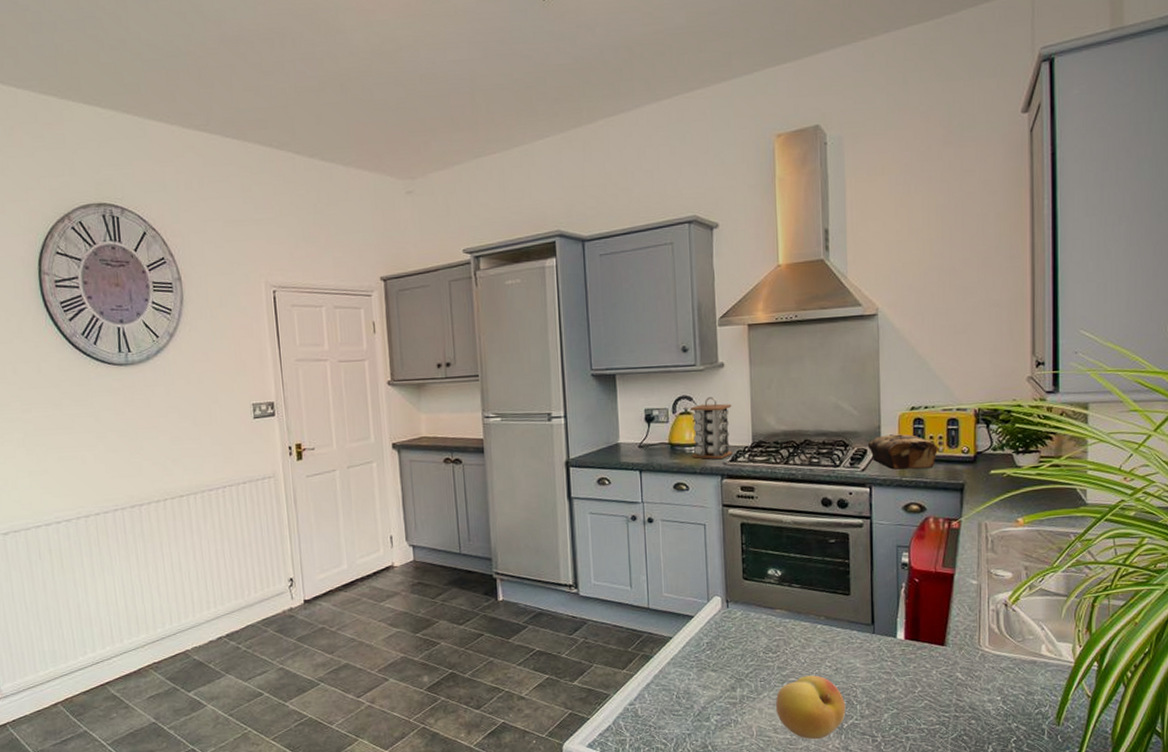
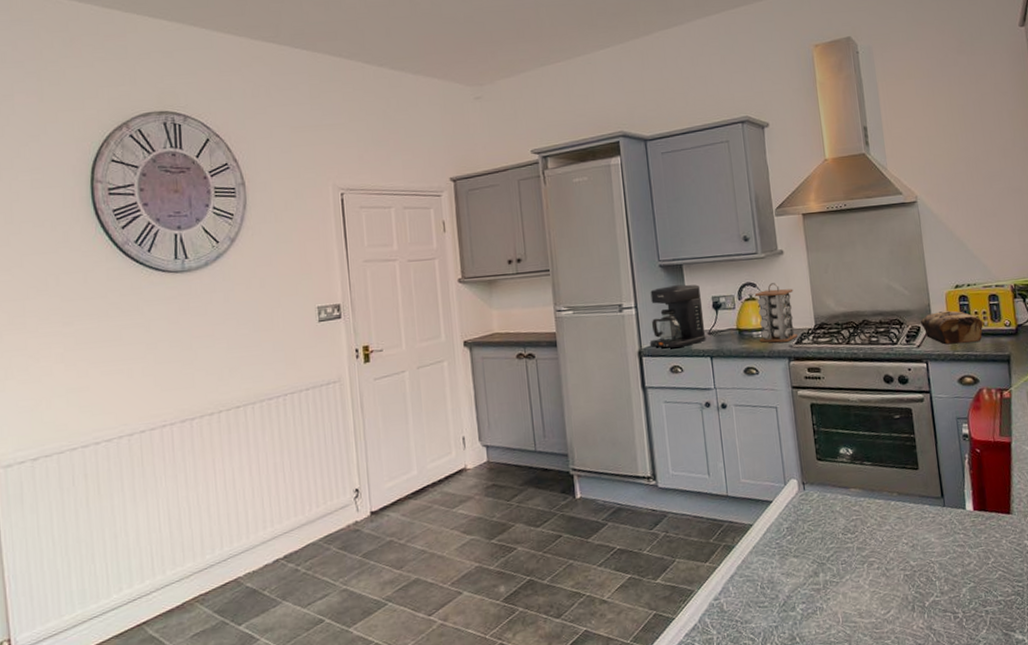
coffee maker: none [578,395,636,461] -> present [650,284,706,349]
fruit: present [775,675,846,740] -> none [858,553,926,622]

